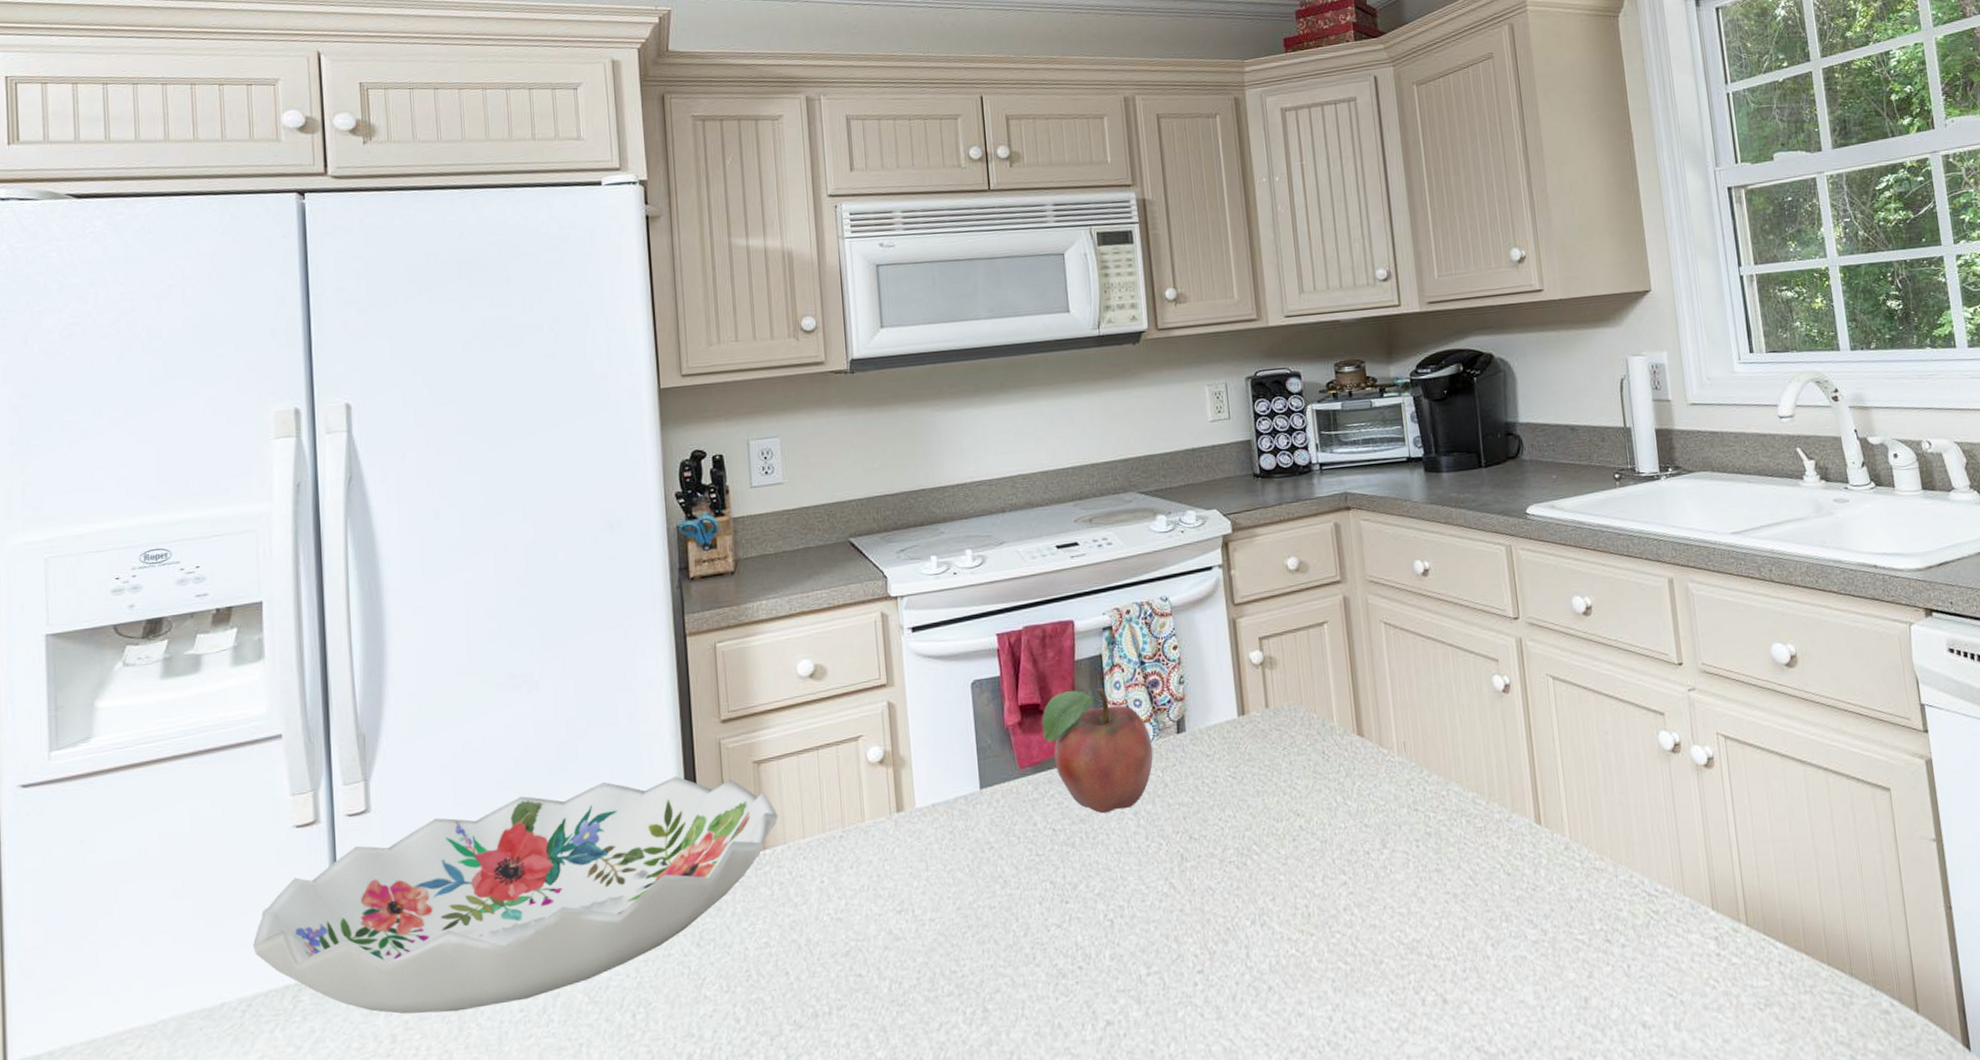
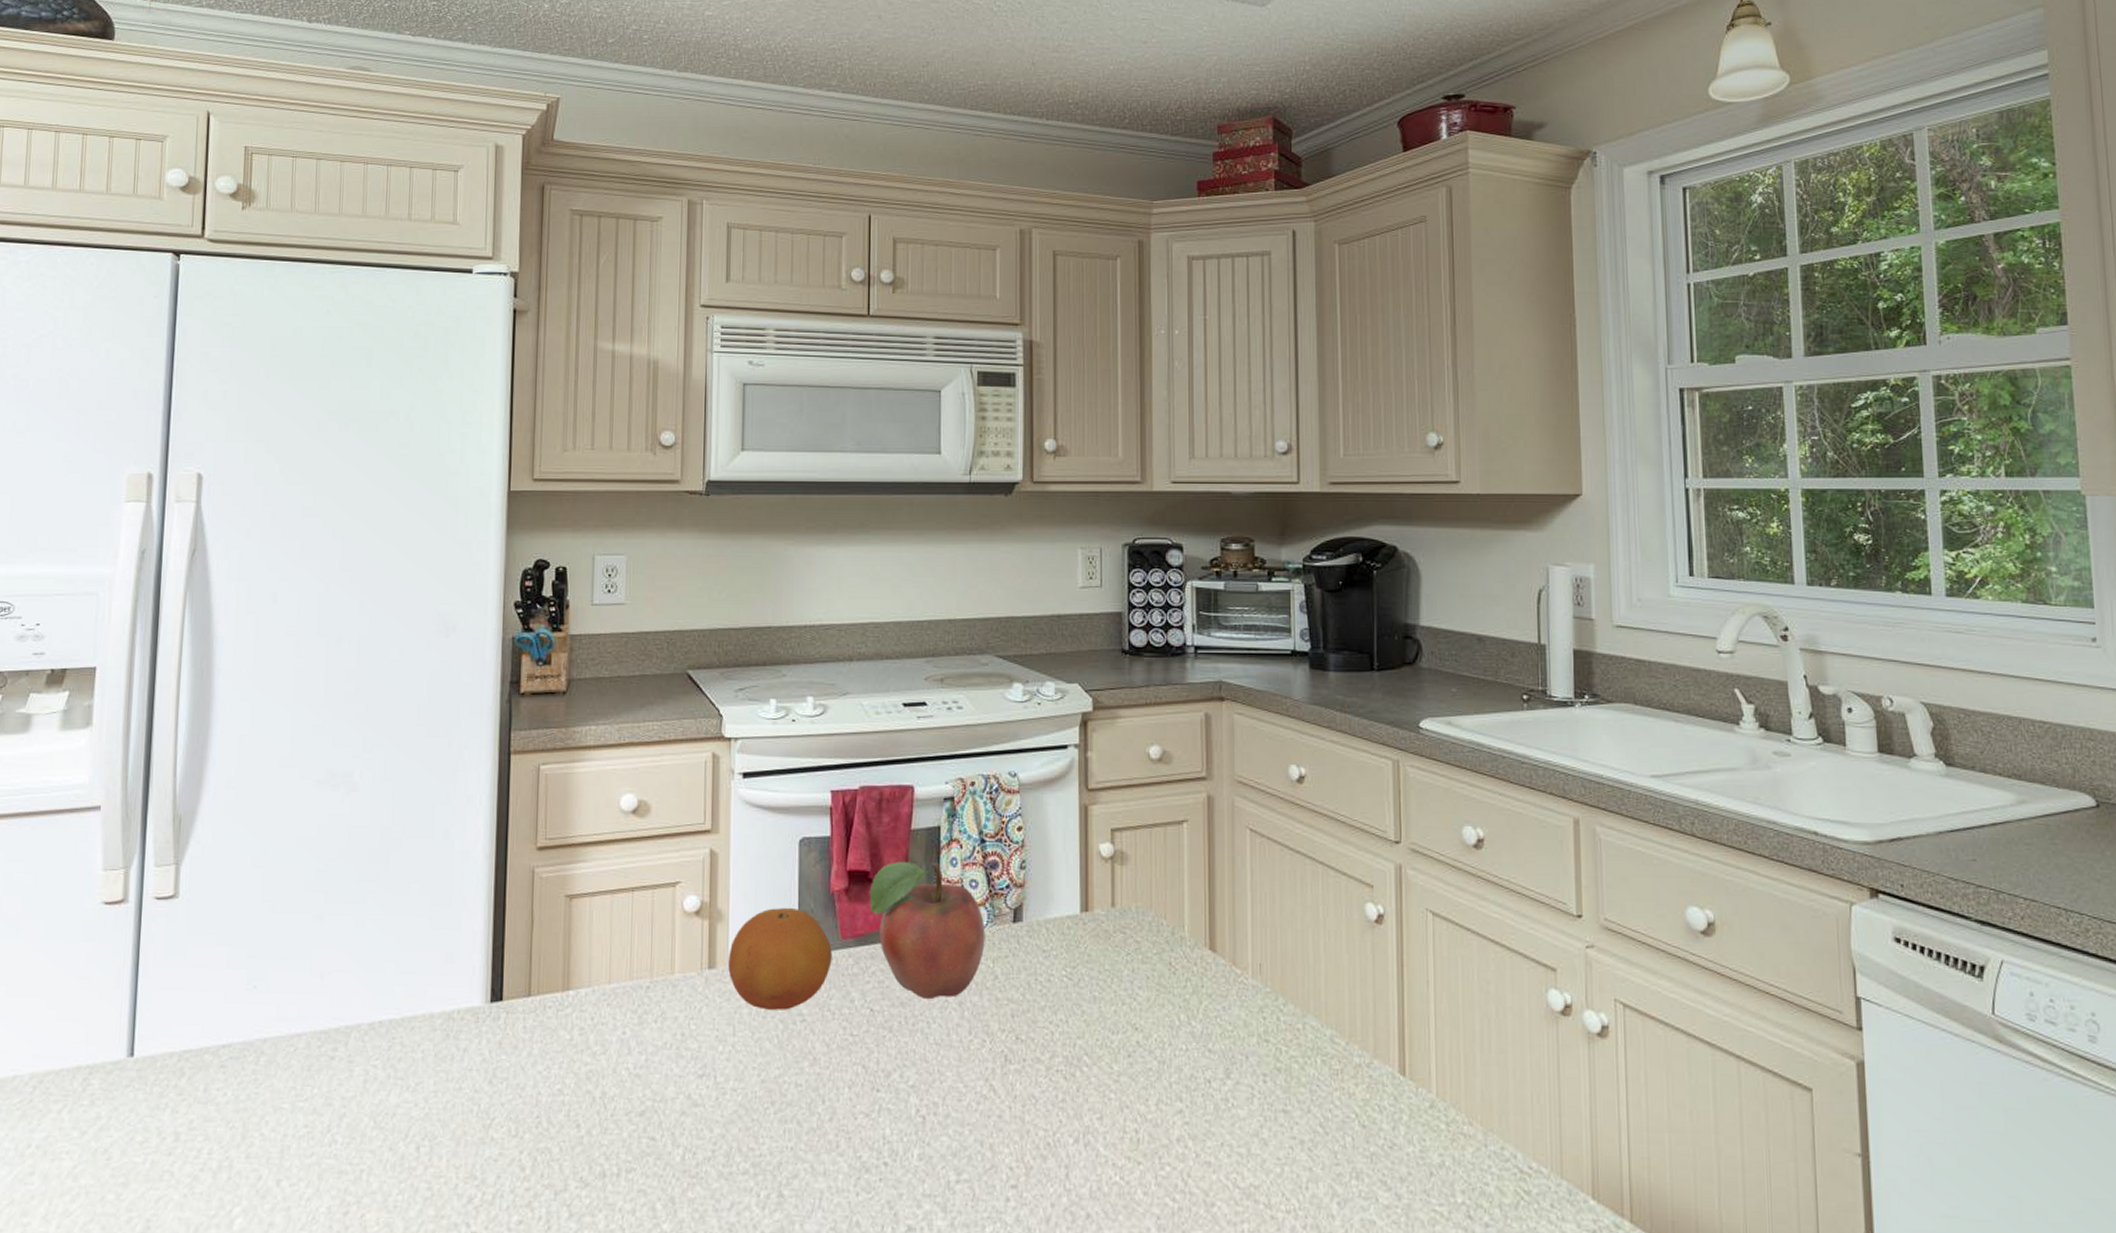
decorative bowl: present [253,776,778,1014] -> none [50,897,585,1118]
fruit: none [914,746,1013,843] -> present [728,908,832,1010]

